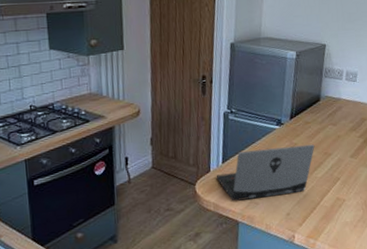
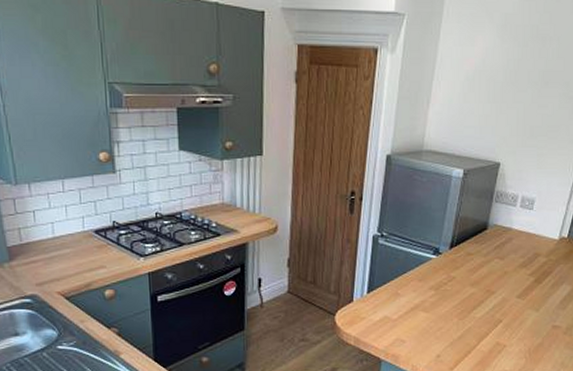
laptop computer: present [216,144,315,201] -> none [359,279,476,337]

